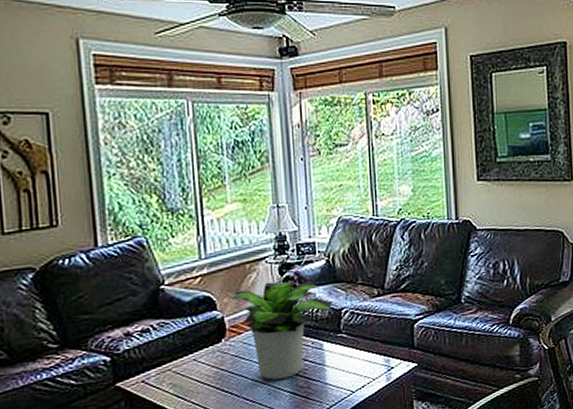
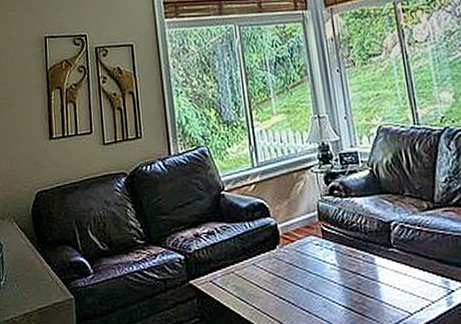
potted plant: present [228,280,333,380] -> none [279,189,381,292]

